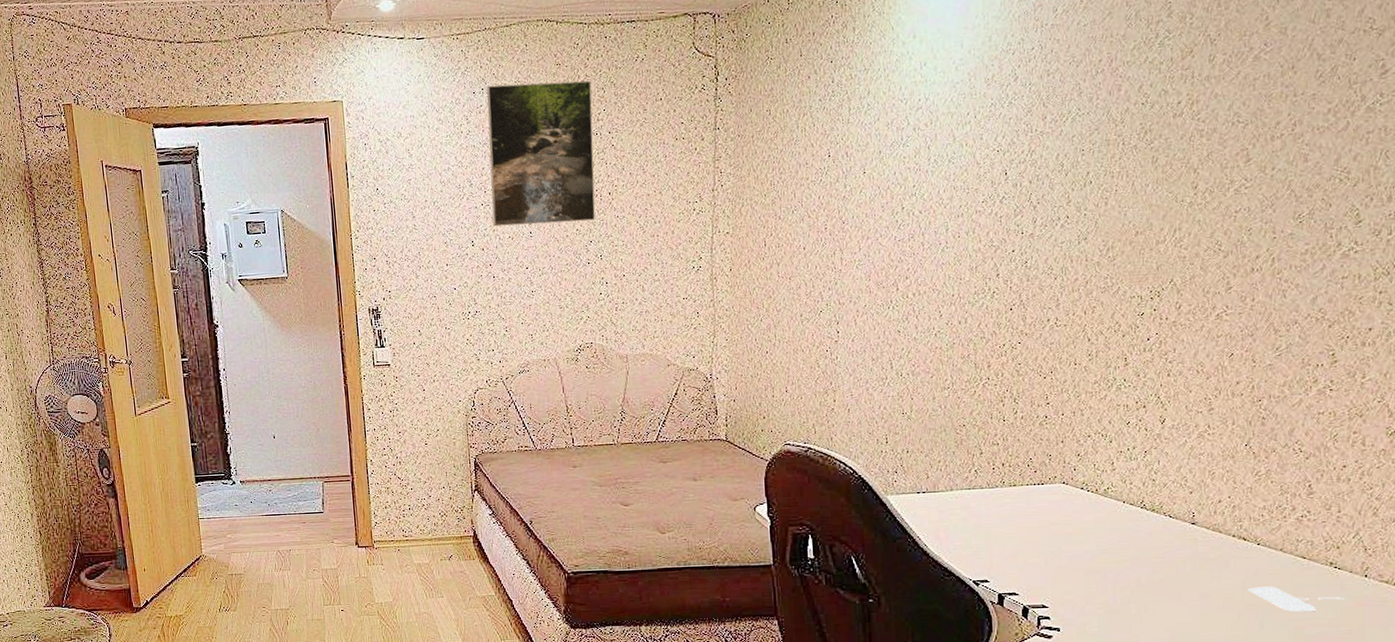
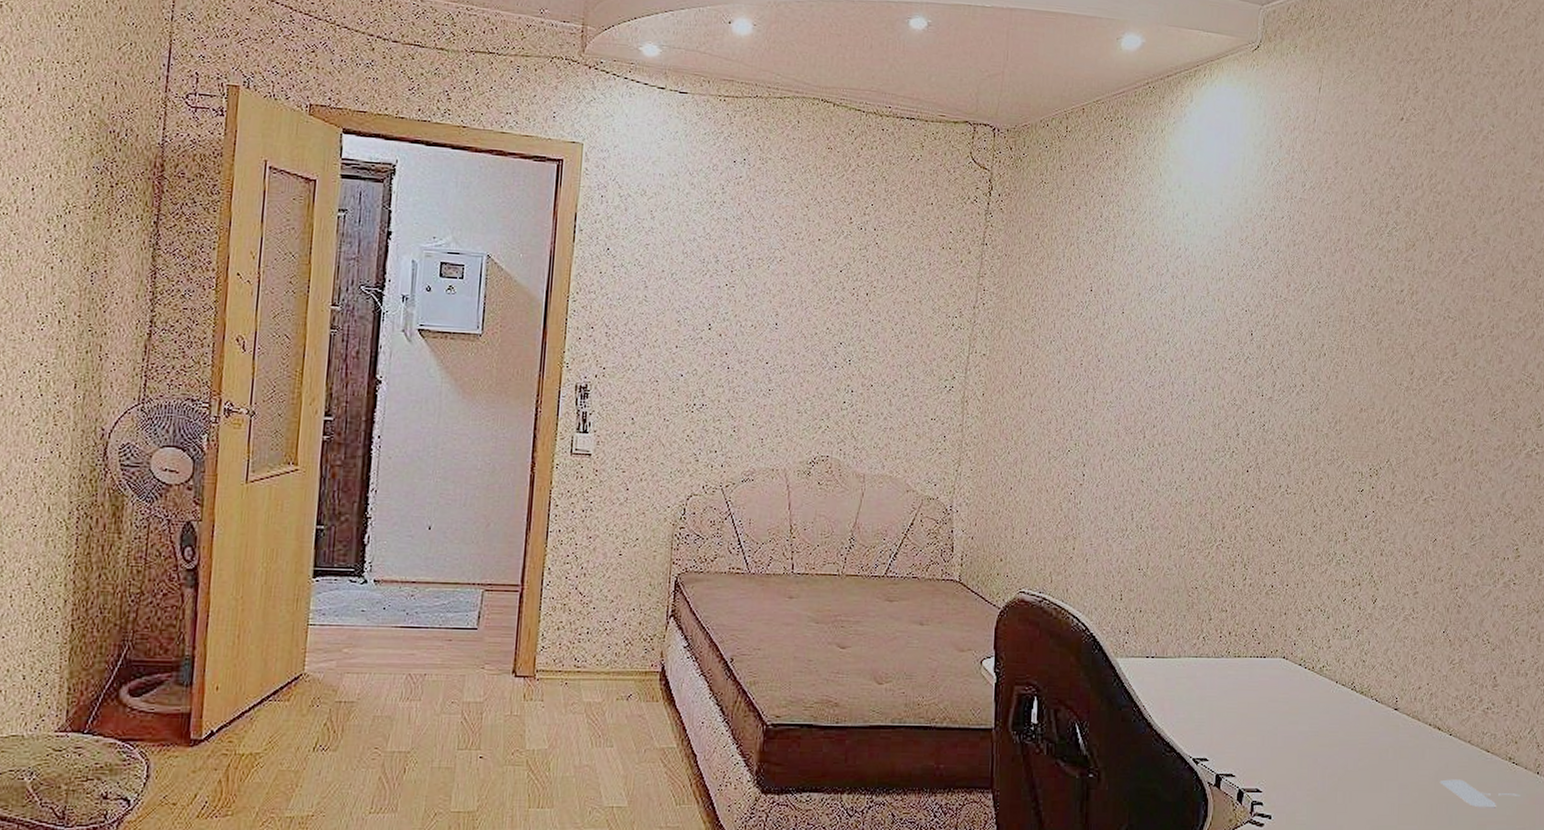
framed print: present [487,80,595,227] -> none [736,157,862,321]

